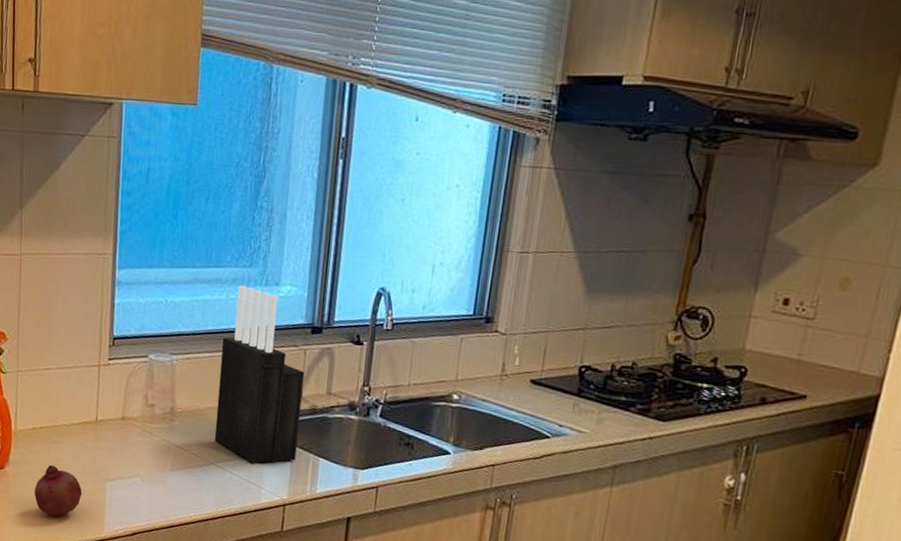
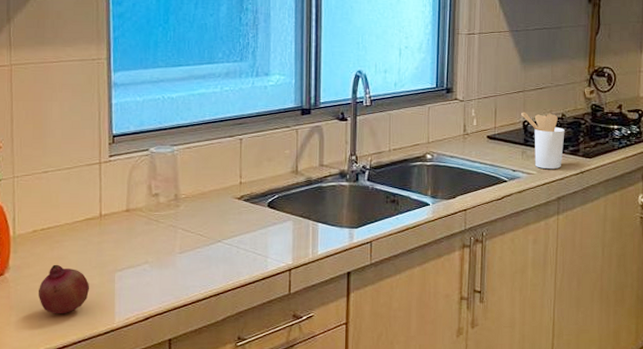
knife block: present [214,285,305,463] -> none [219,77,298,236]
utensil holder: none [578,354,634,430] -> present [521,112,565,170]

